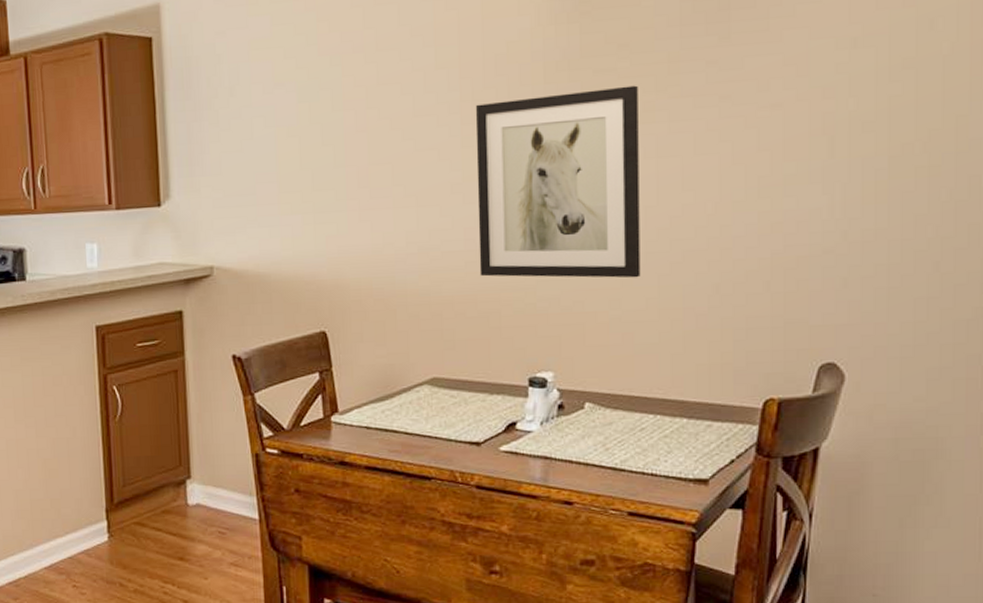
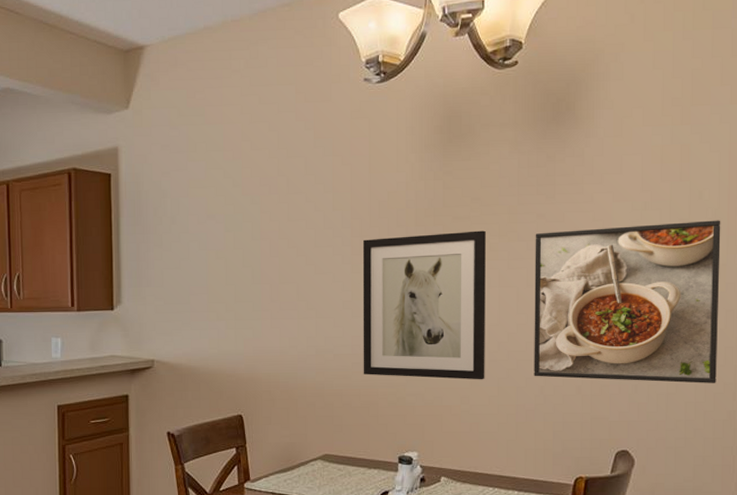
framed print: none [704,56,961,273] -> present [534,220,721,383]

